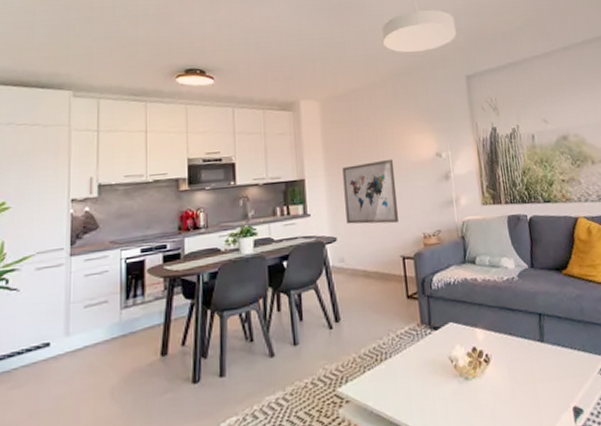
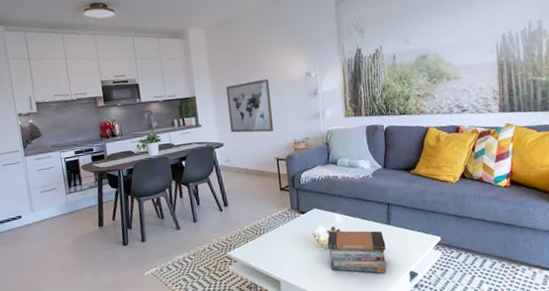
book stack: none [468,351,545,412] -> present [327,230,387,274]

